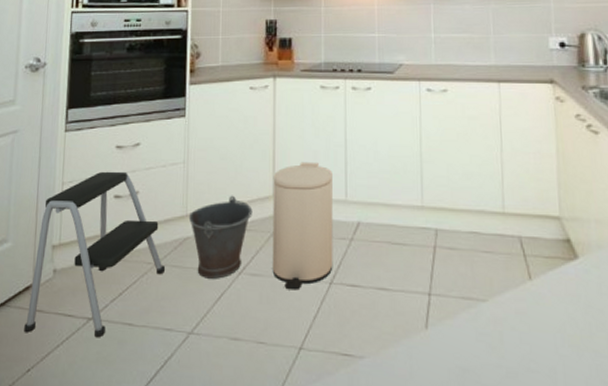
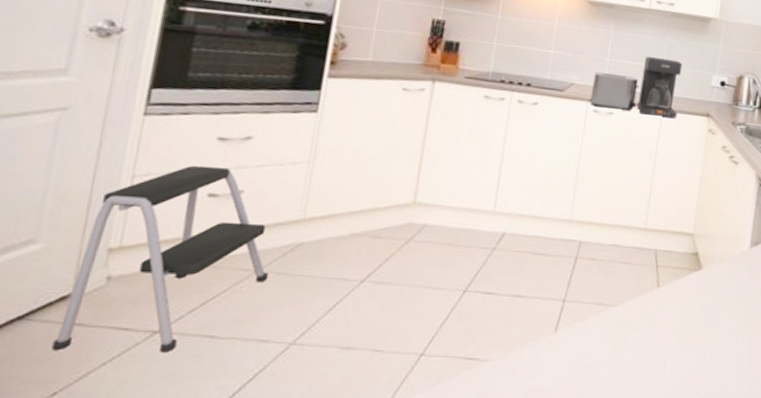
bucket: present [188,195,253,279] -> none [306,200,387,287]
pedal bin: present [272,161,333,291] -> none [401,170,484,298]
toaster: none [420,49,471,86] -> present [589,71,640,110]
coffee maker: none [470,25,517,88] -> present [636,55,683,118]

